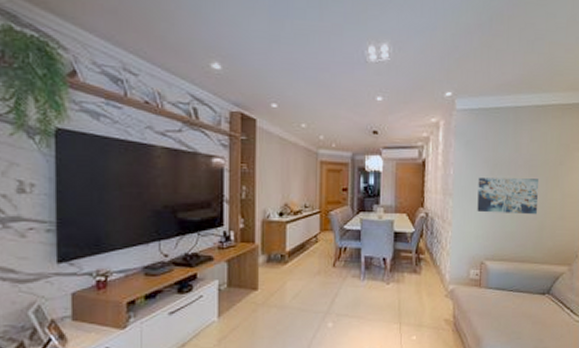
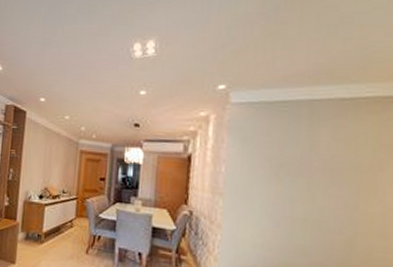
wall art: present [477,177,538,215] -> none [255,178,344,229]

